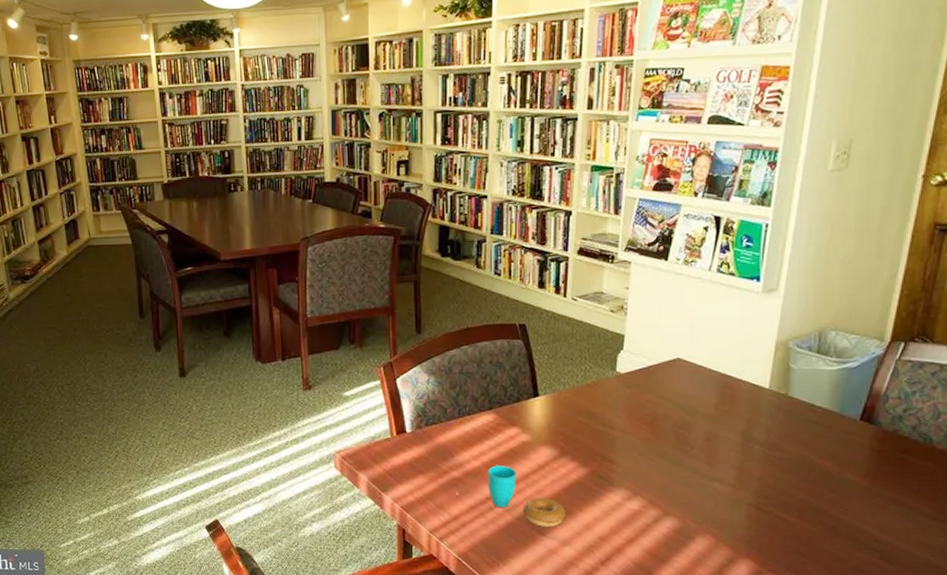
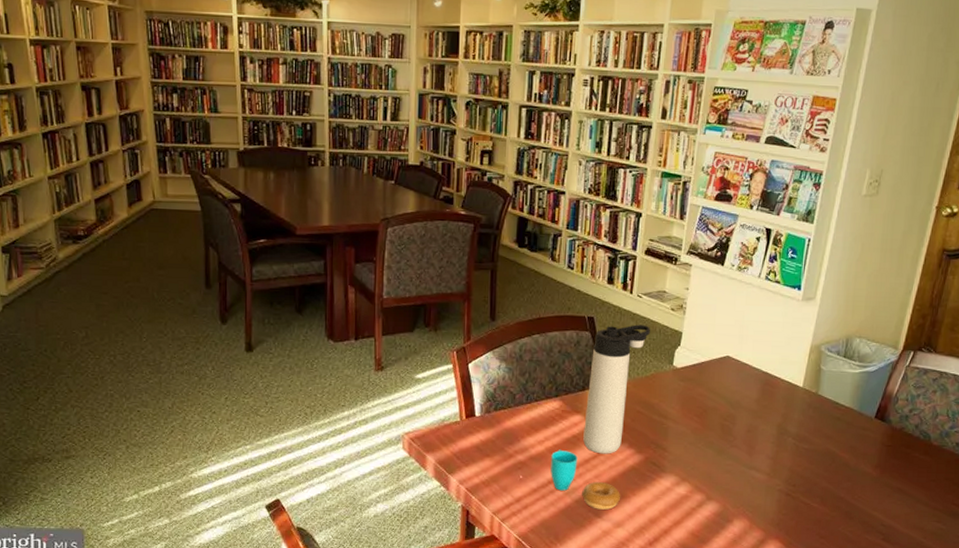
thermos bottle: none [521,329,588,468] -> present [583,324,650,454]

